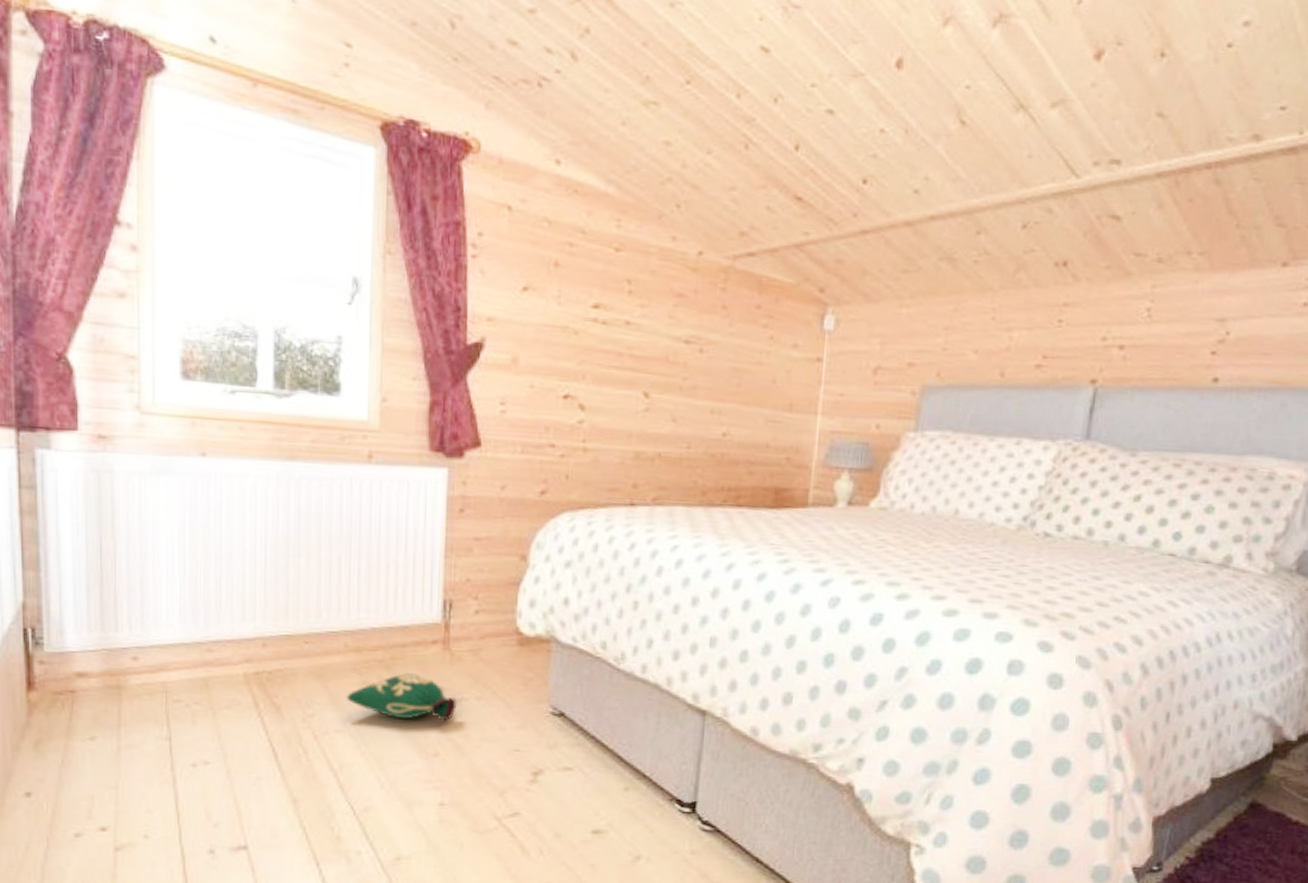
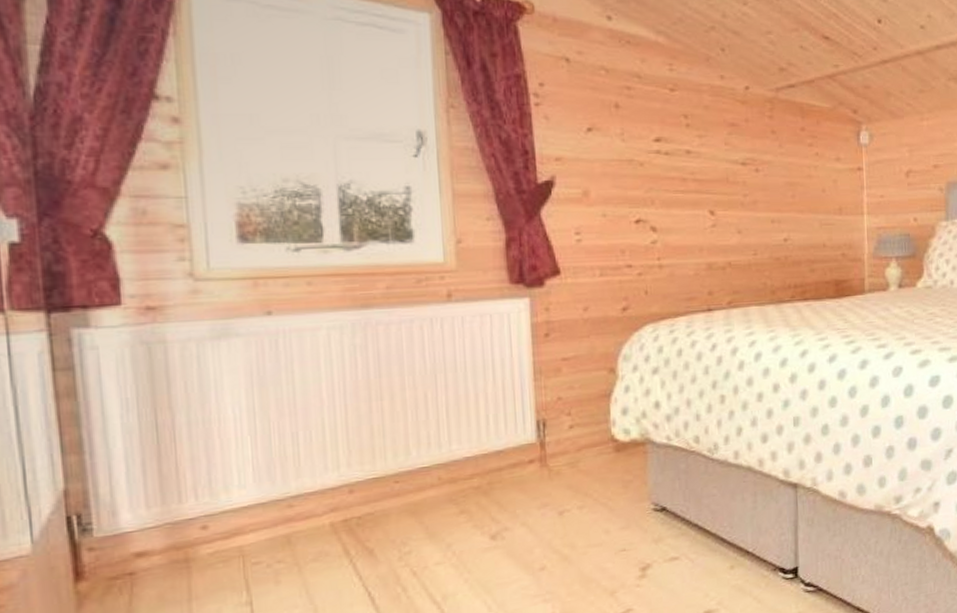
bag: present [345,672,457,721] -> none [443,493,559,541]

